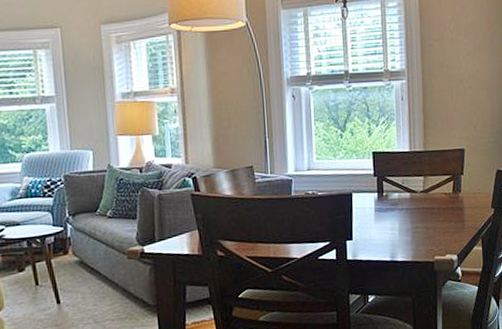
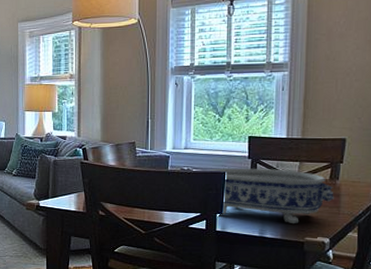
decorative bowl: none [336,185,458,243] -> present [210,168,334,223]

